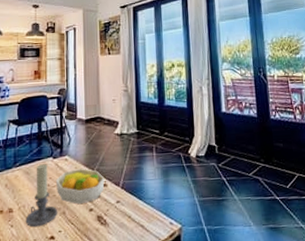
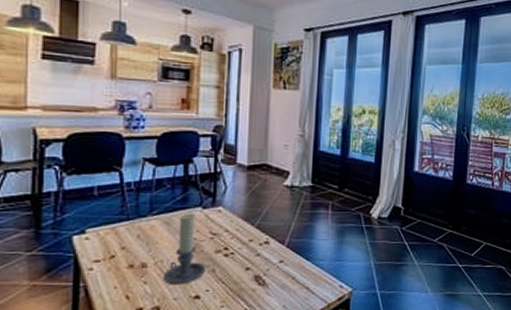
fruit bowl: present [55,169,105,205] -> none [204,223,267,263]

